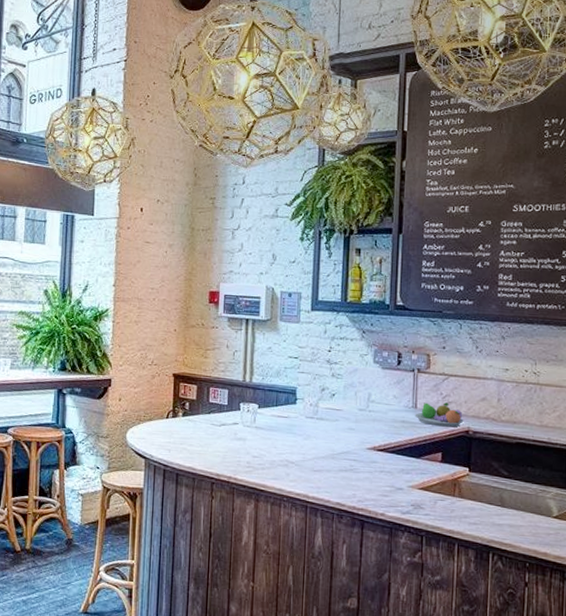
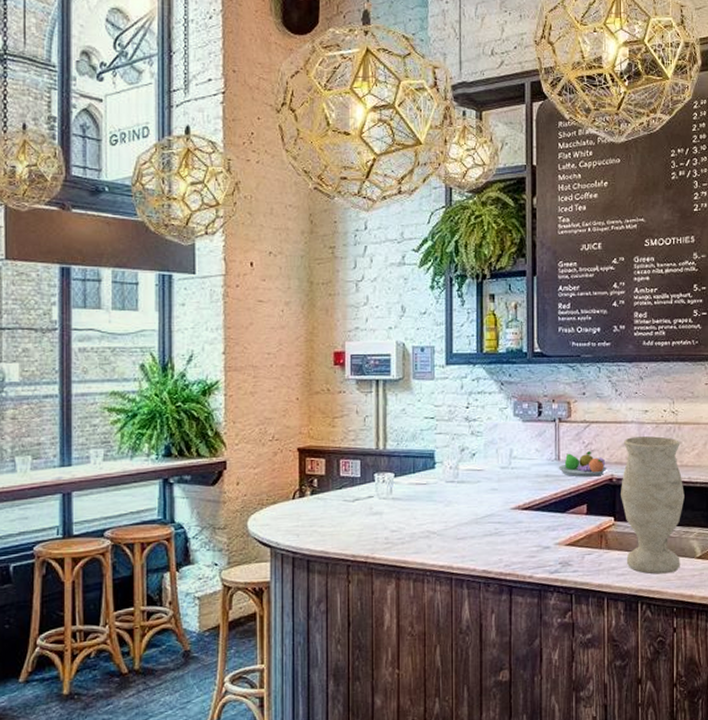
vase: none [476,393,543,529] -> present [621,436,685,574]

